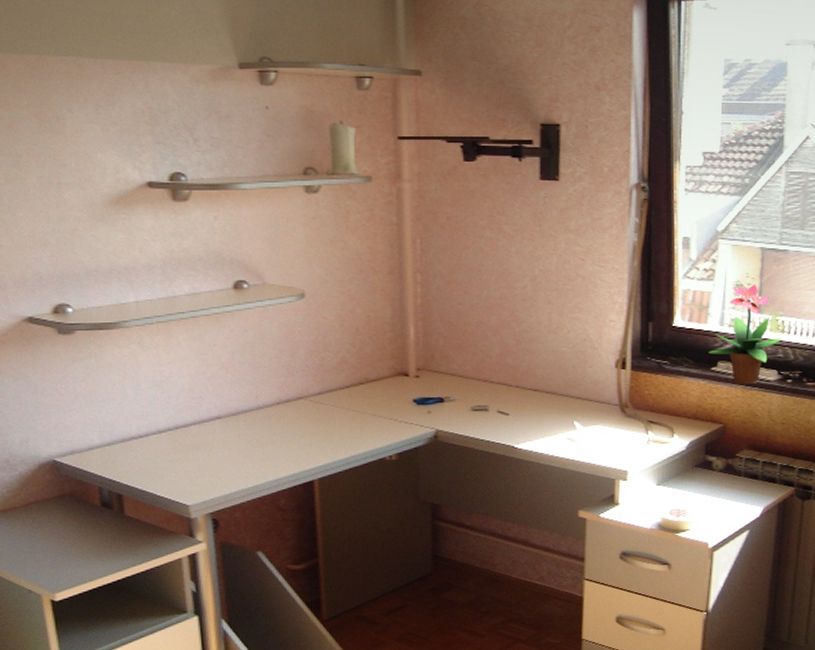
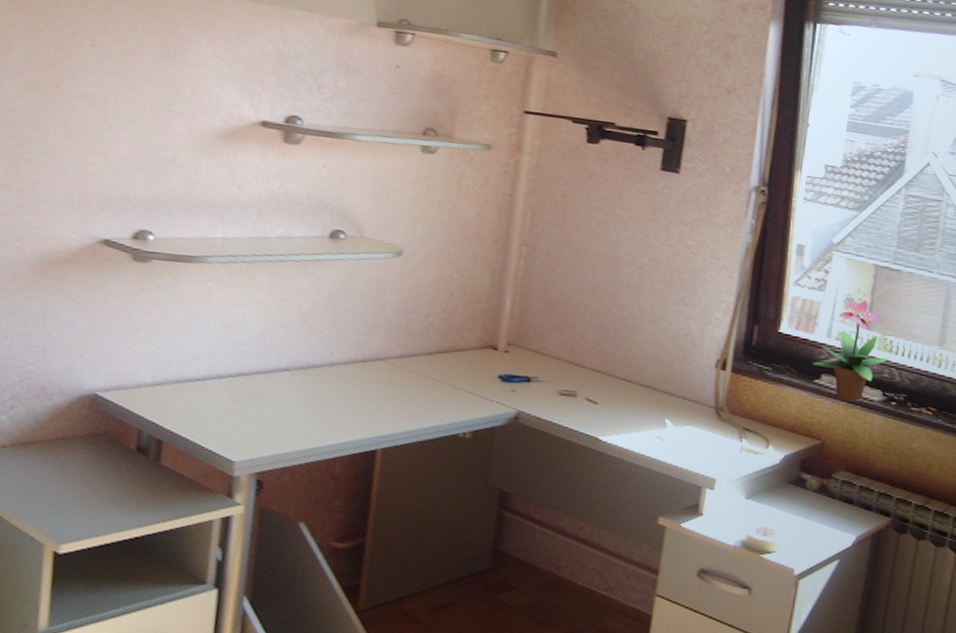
candle: present [325,120,360,176] -> none [445,87,484,143]

